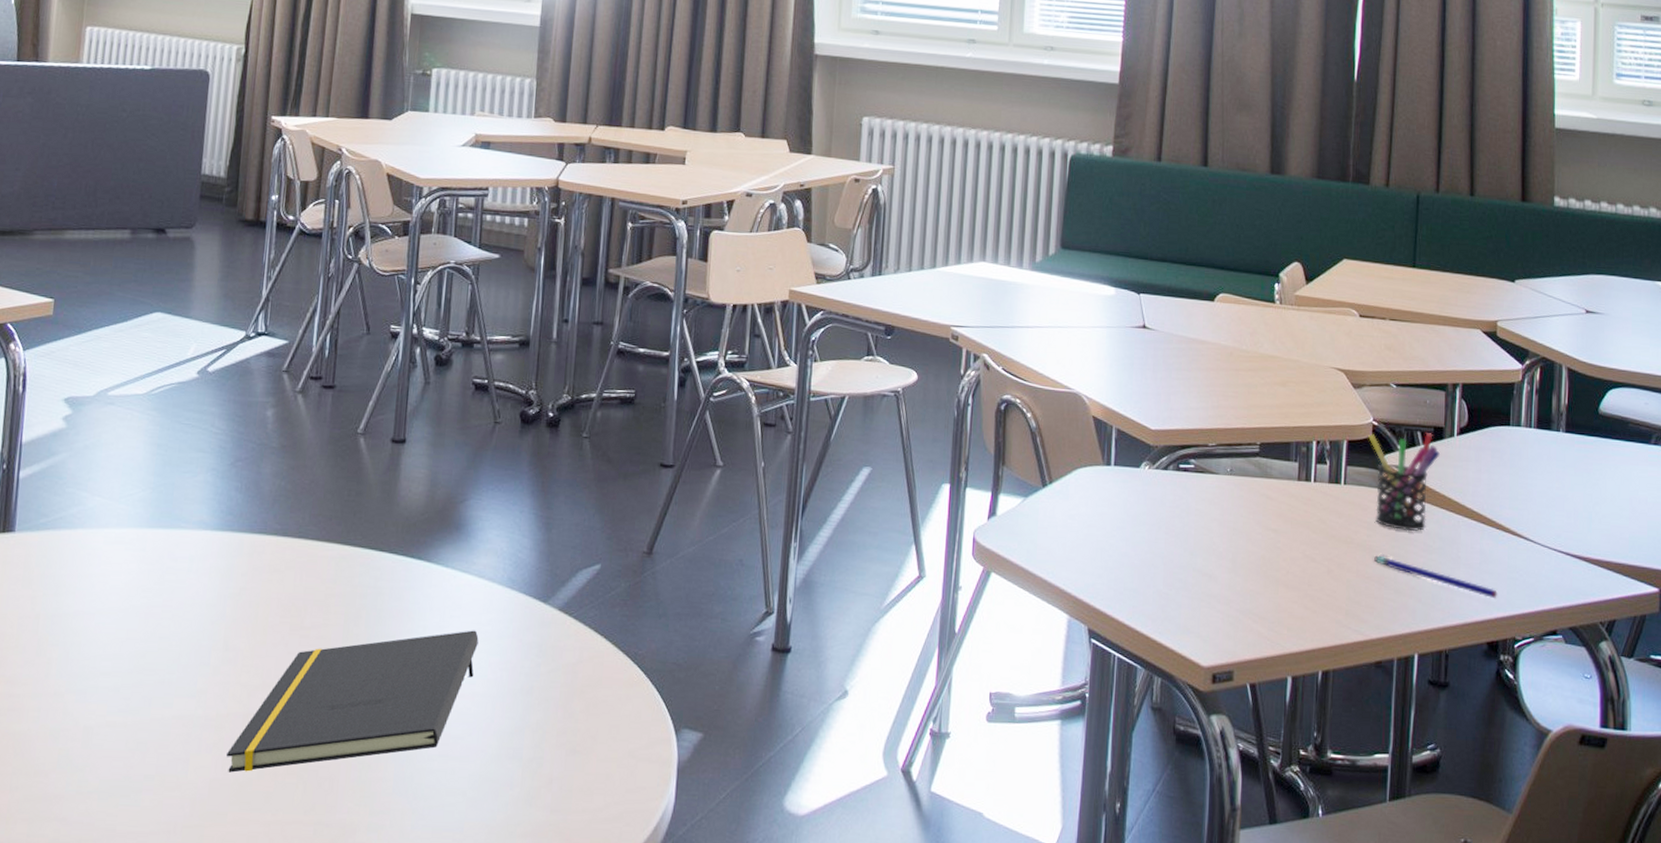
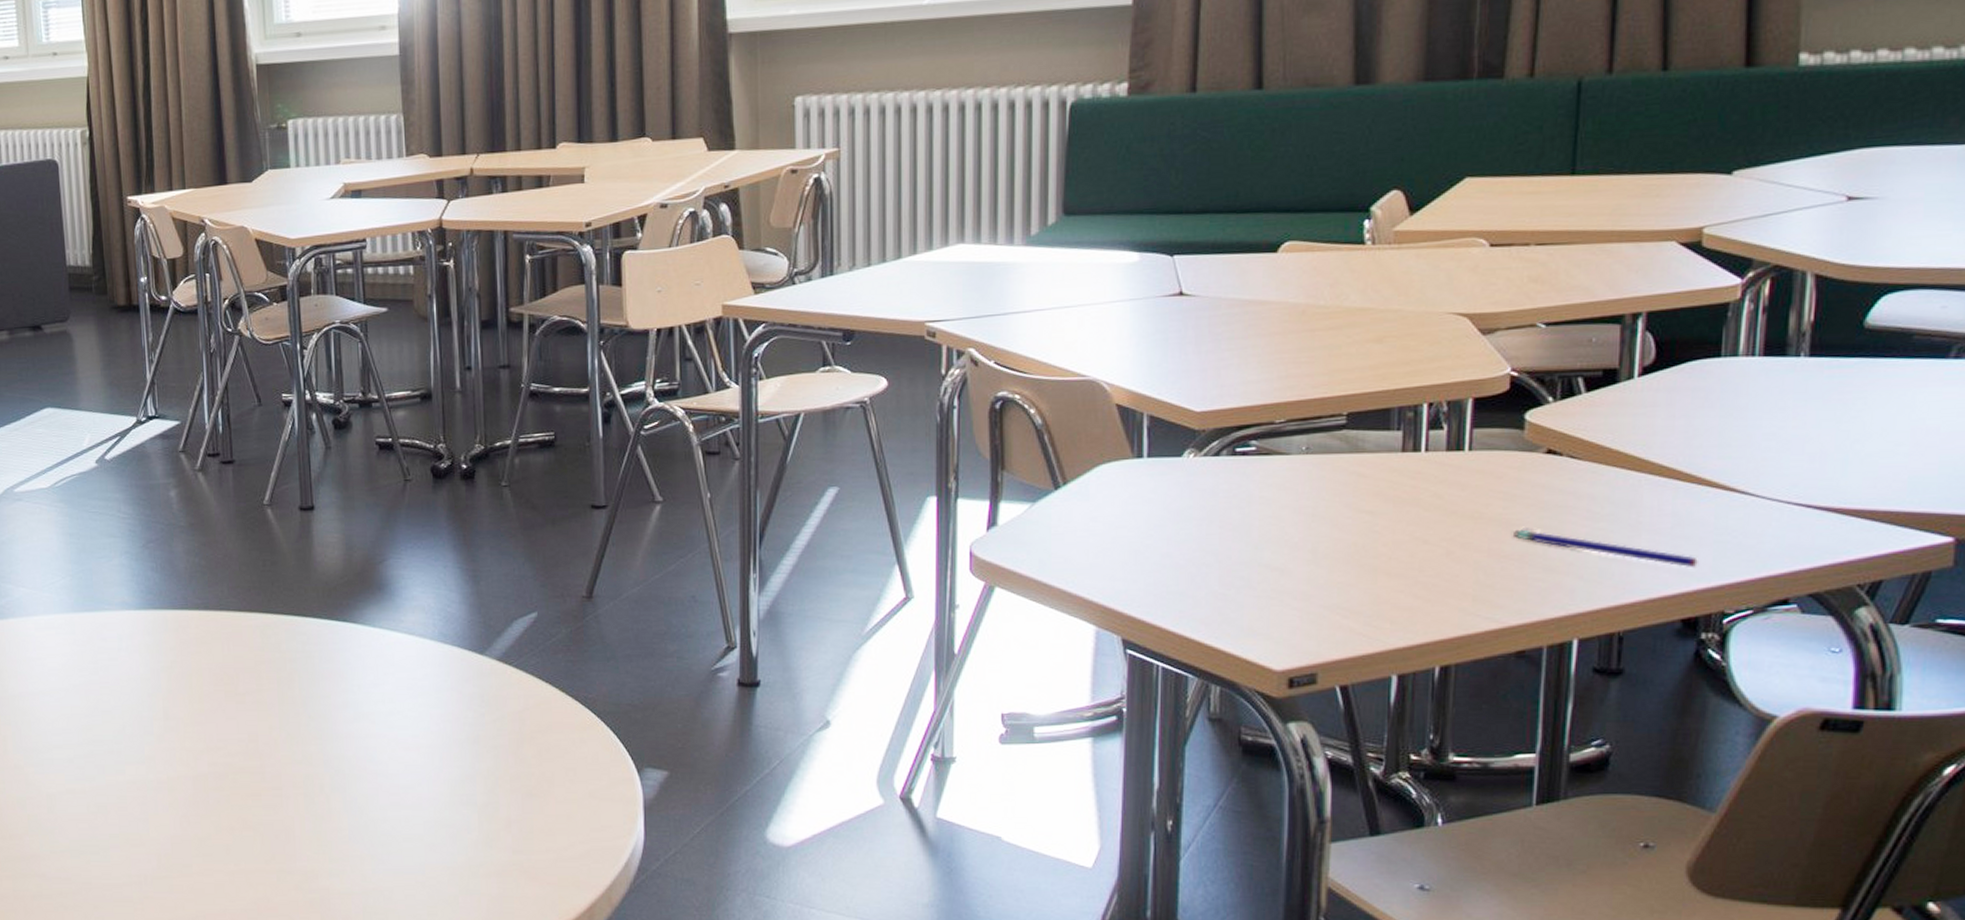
notepad: present [227,630,479,773] -> none [183,685,417,829]
pen holder: present [1368,433,1440,532] -> none [1504,377,1612,498]

